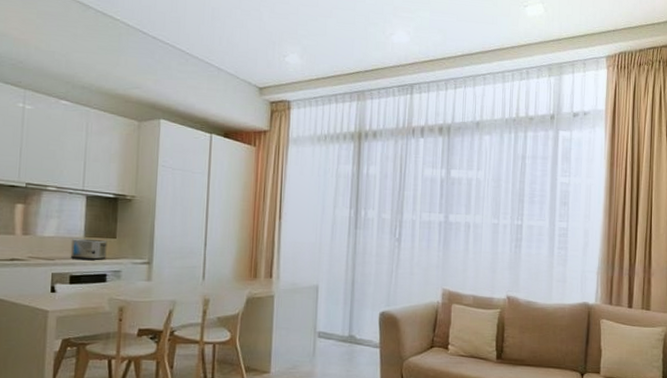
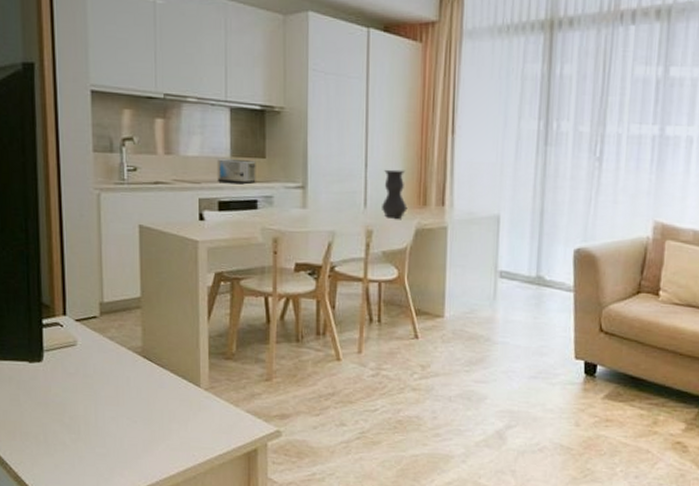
vase: none [218,248,240,289] -> present [382,169,408,219]

